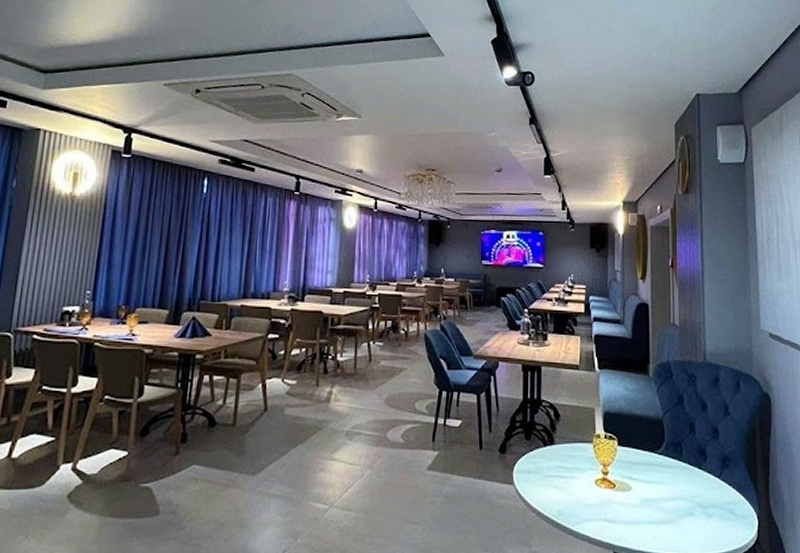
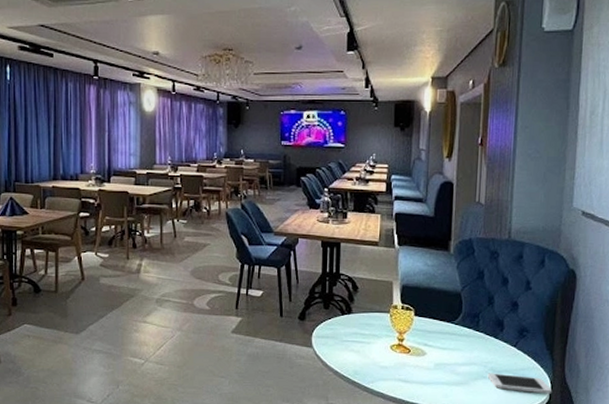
smartphone: none [694,508,760,531] -> present [487,373,553,394]

